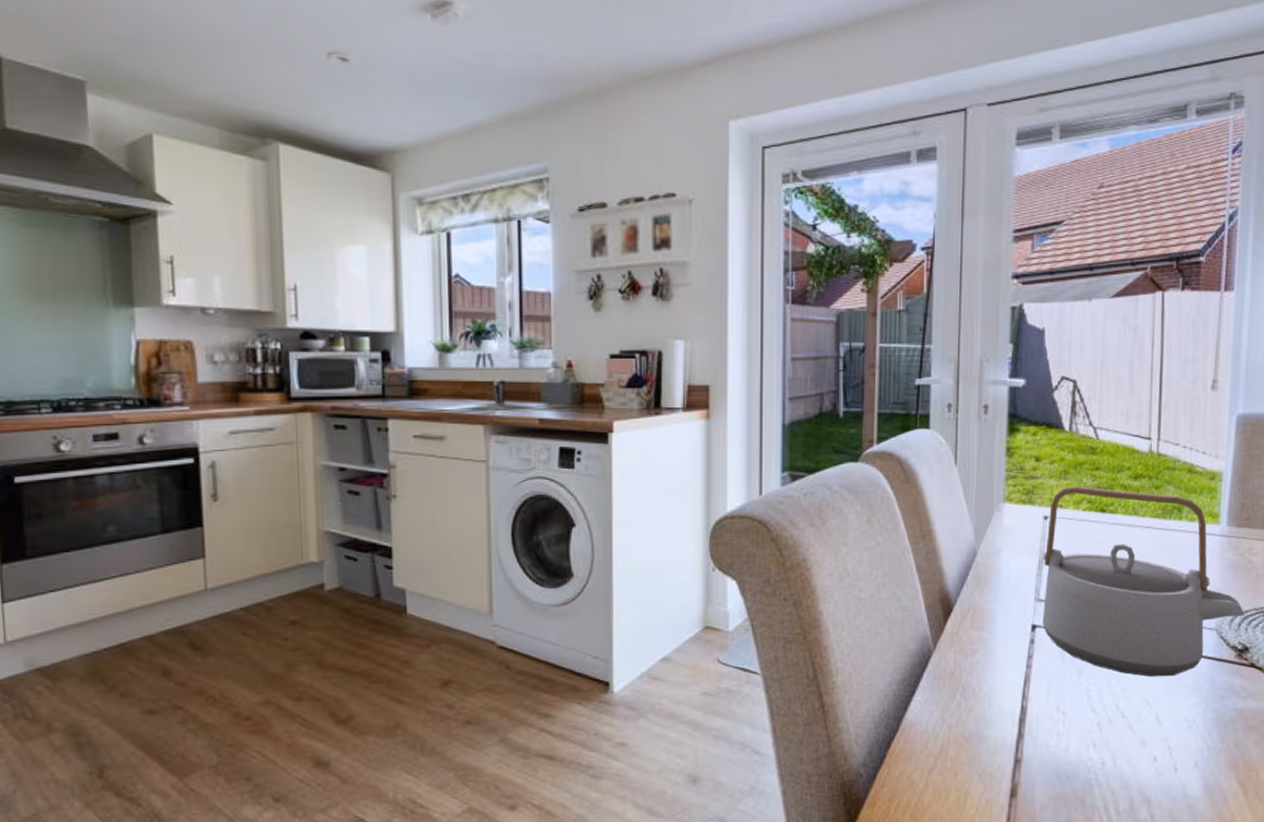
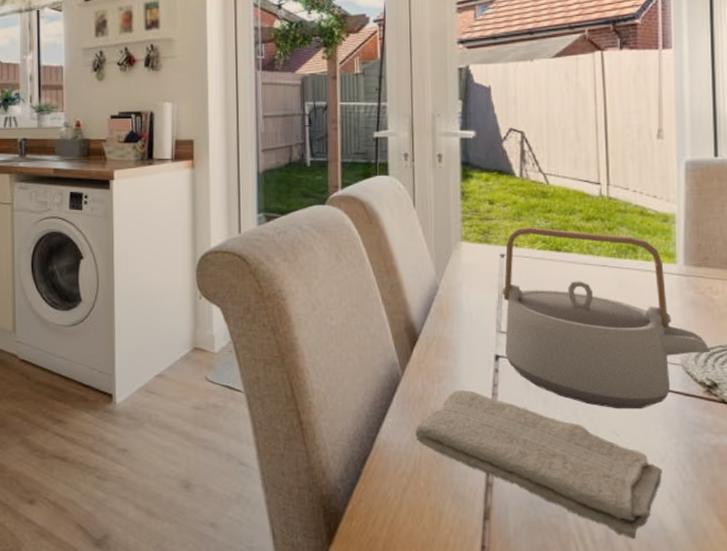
washcloth: none [945,663,1189,807] -> present [415,390,662,539]

